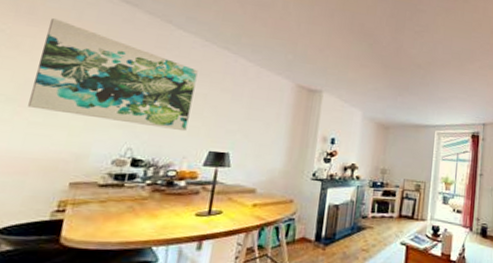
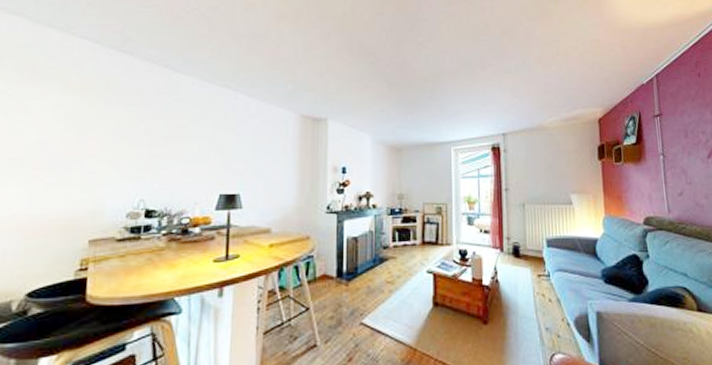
wall art: present [28,18,198,132] -> none [42,78,200,177]

